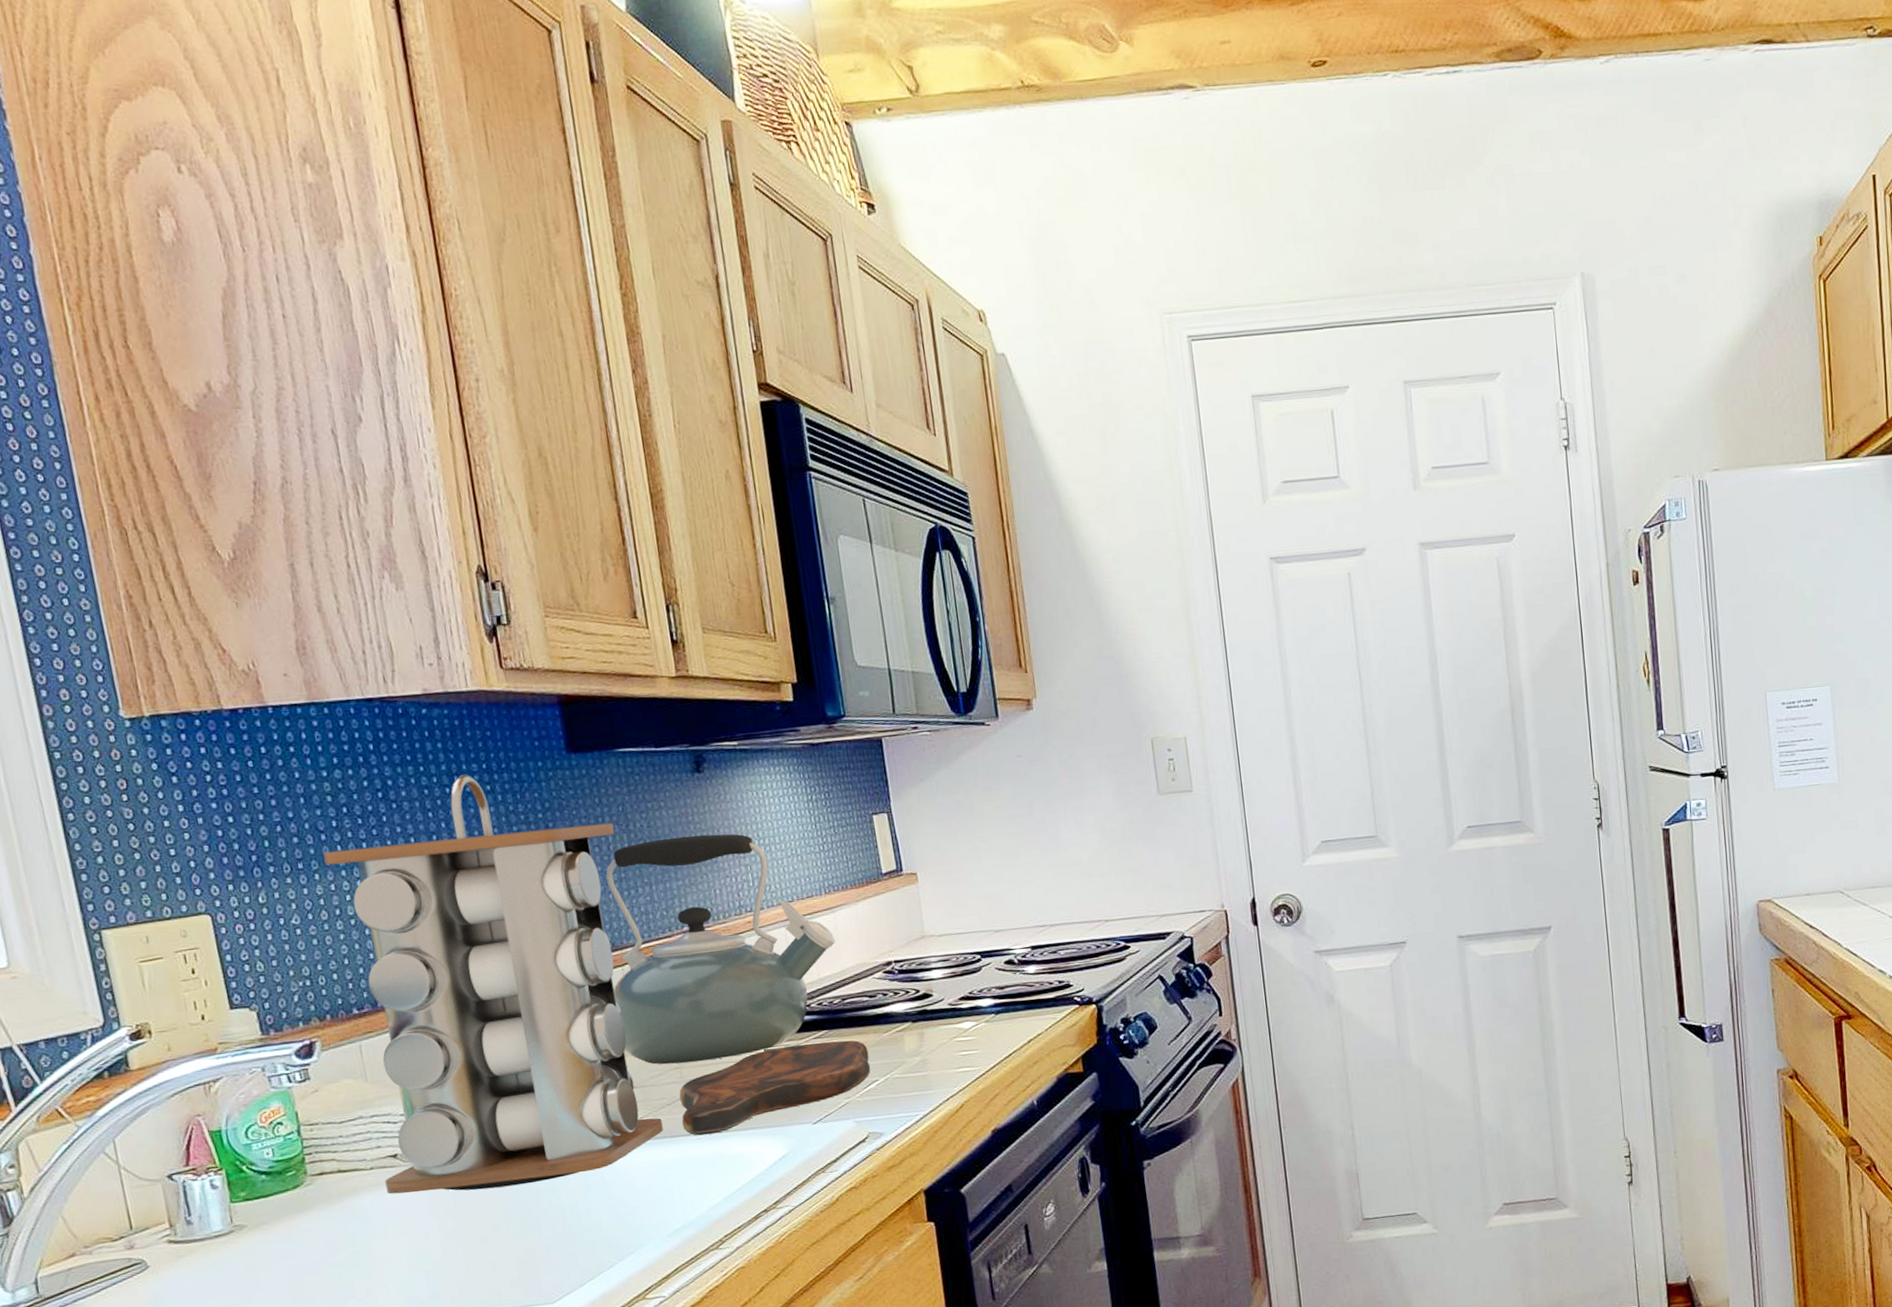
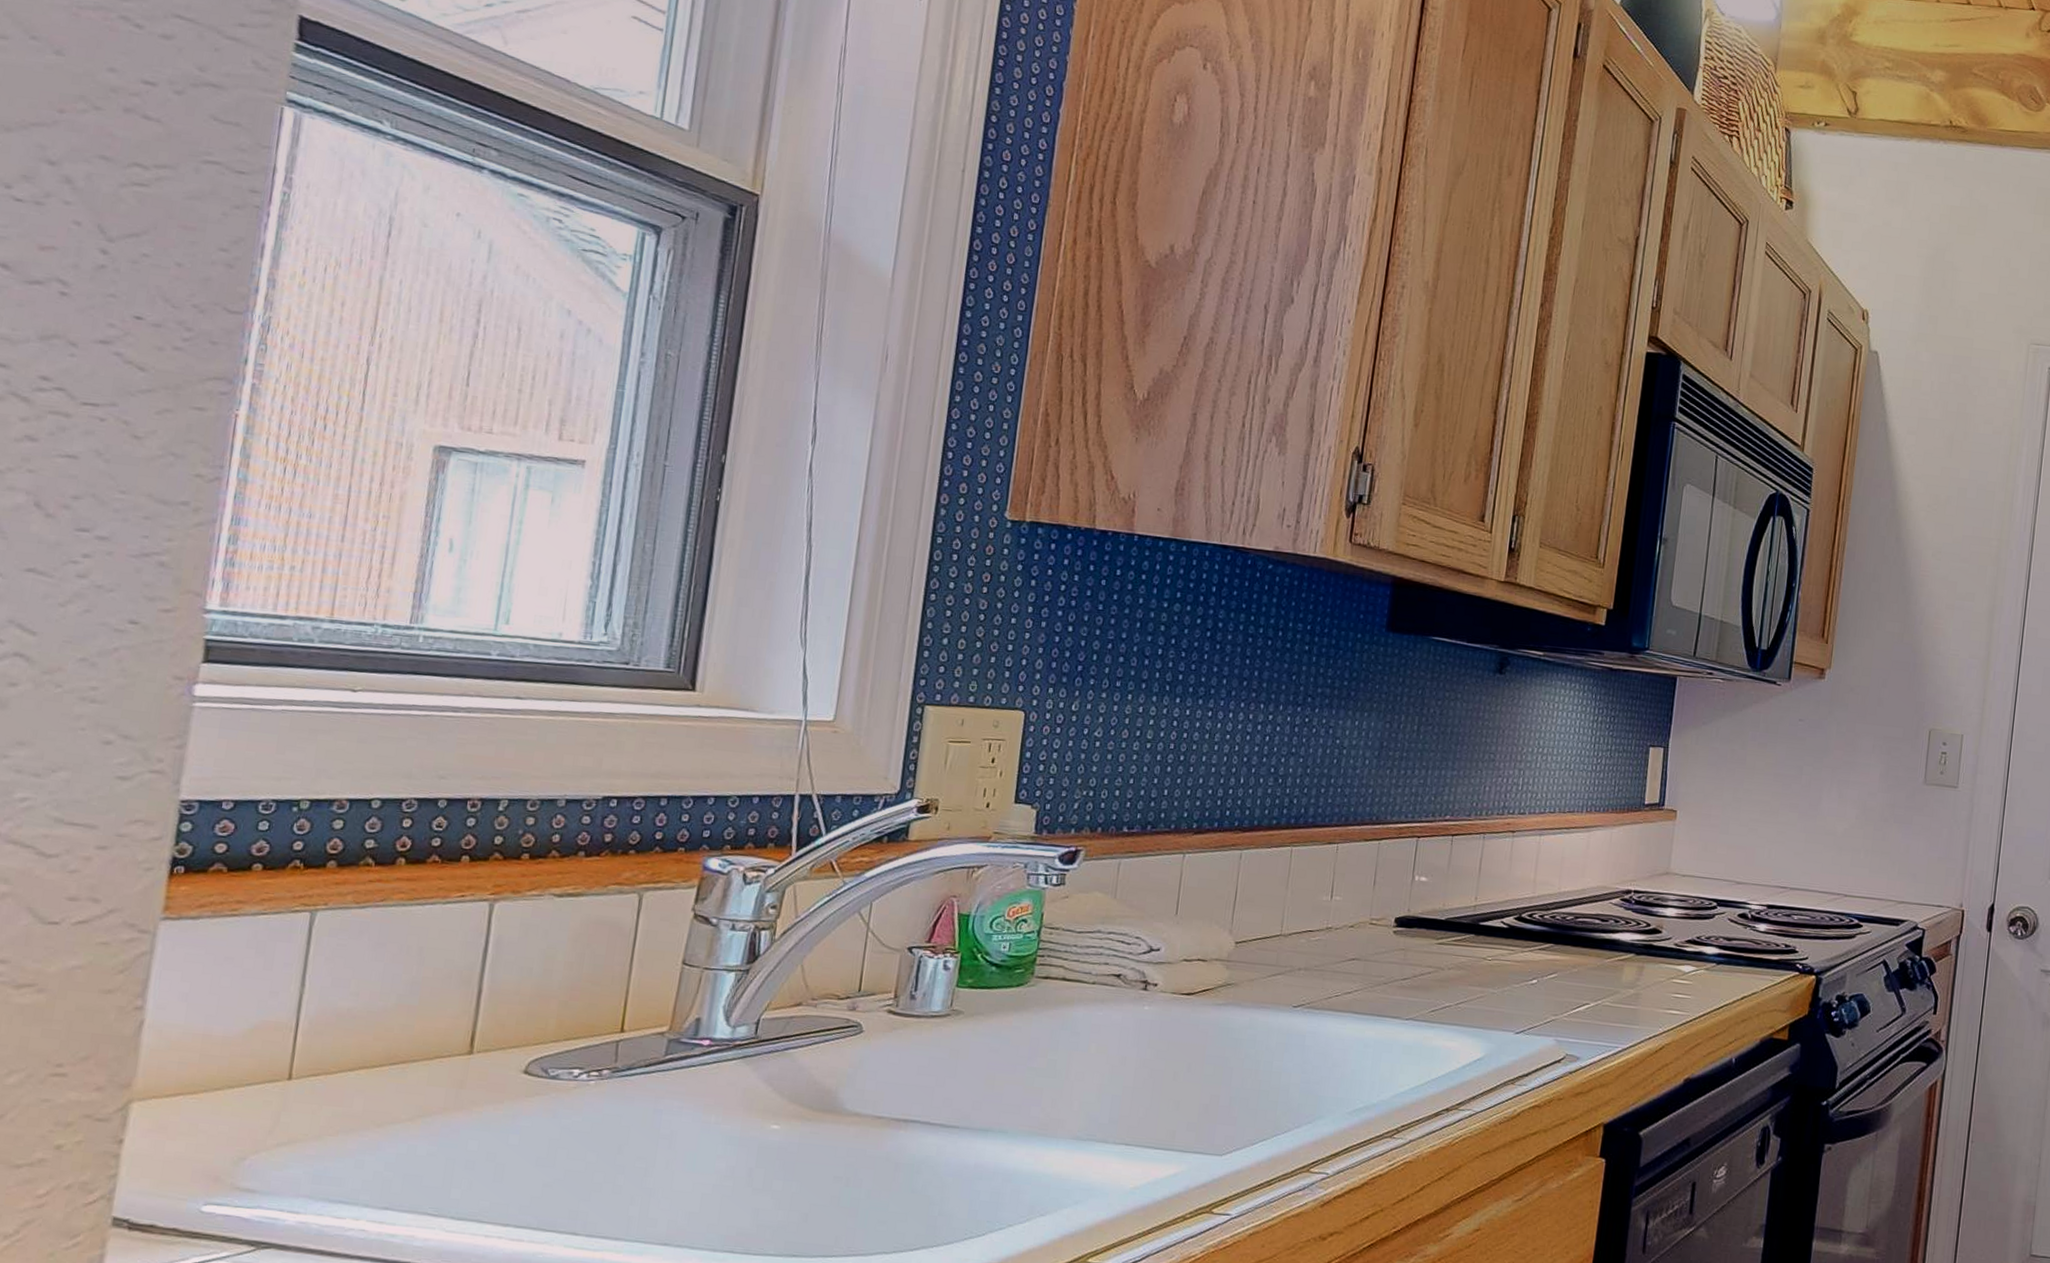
spice rack: present [323,775,664,1195] -> none [1100,631,1410,1032]
kettle: present [605,834,836,1065] -> none [1359,727,1584,951]
cutting board: present [679,1040,871,1136] -> none [1392,950,1587,1022]

